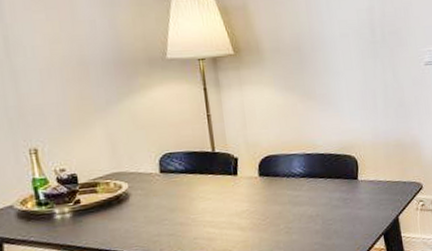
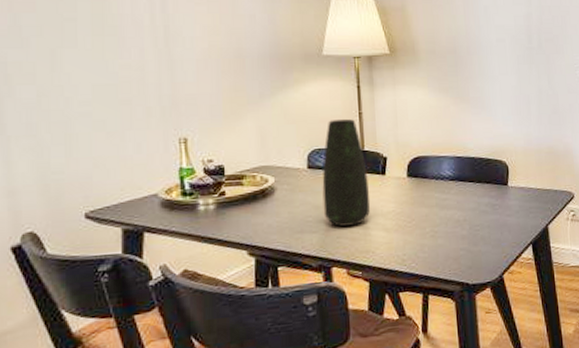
vase: none [175,122,225,228] -> present [322,119,371,227]

